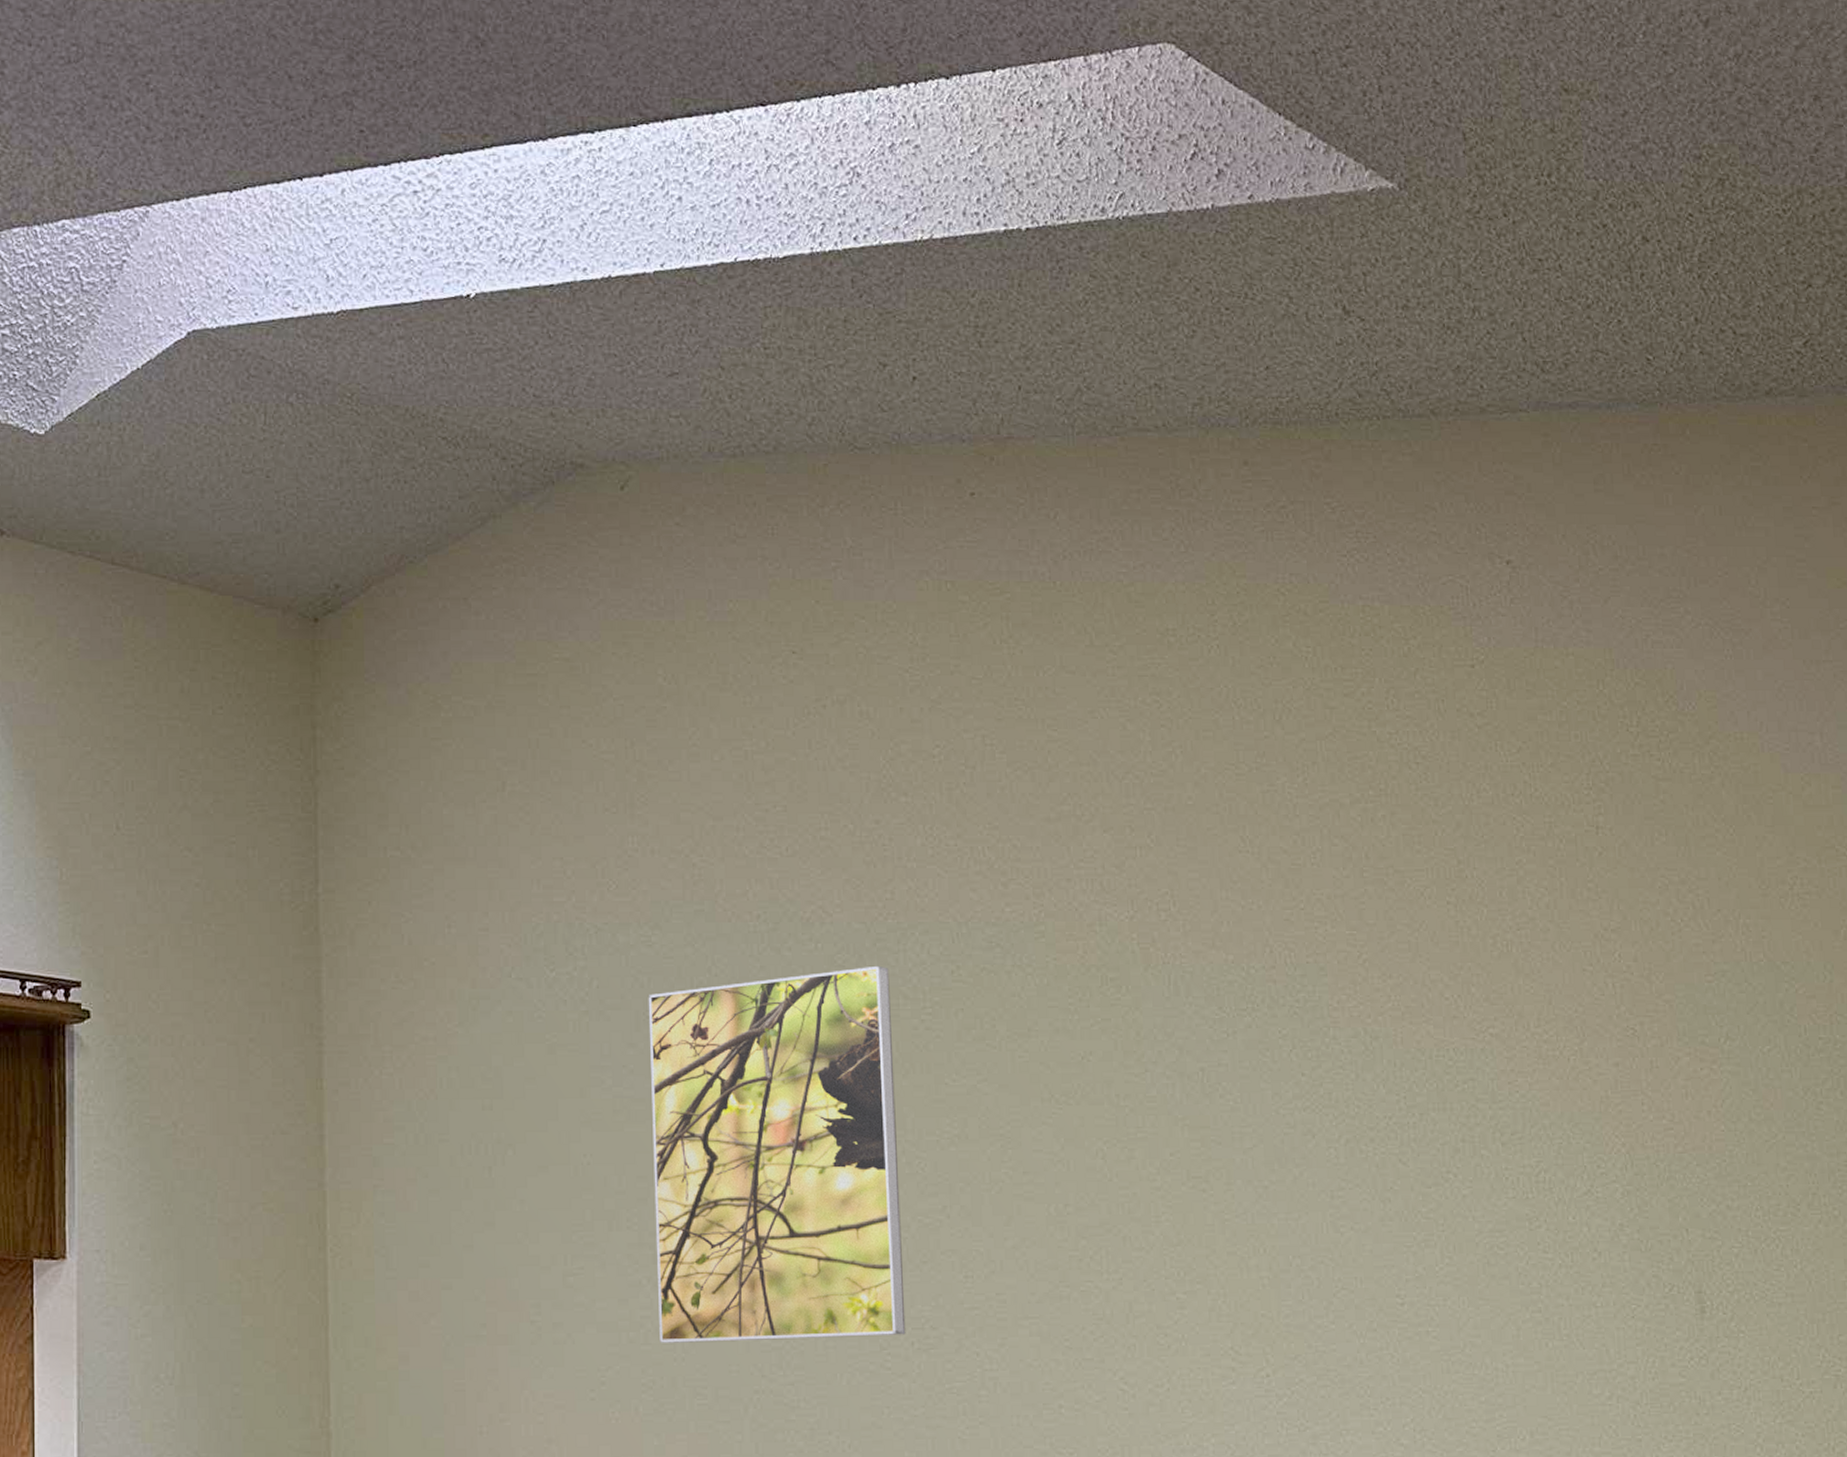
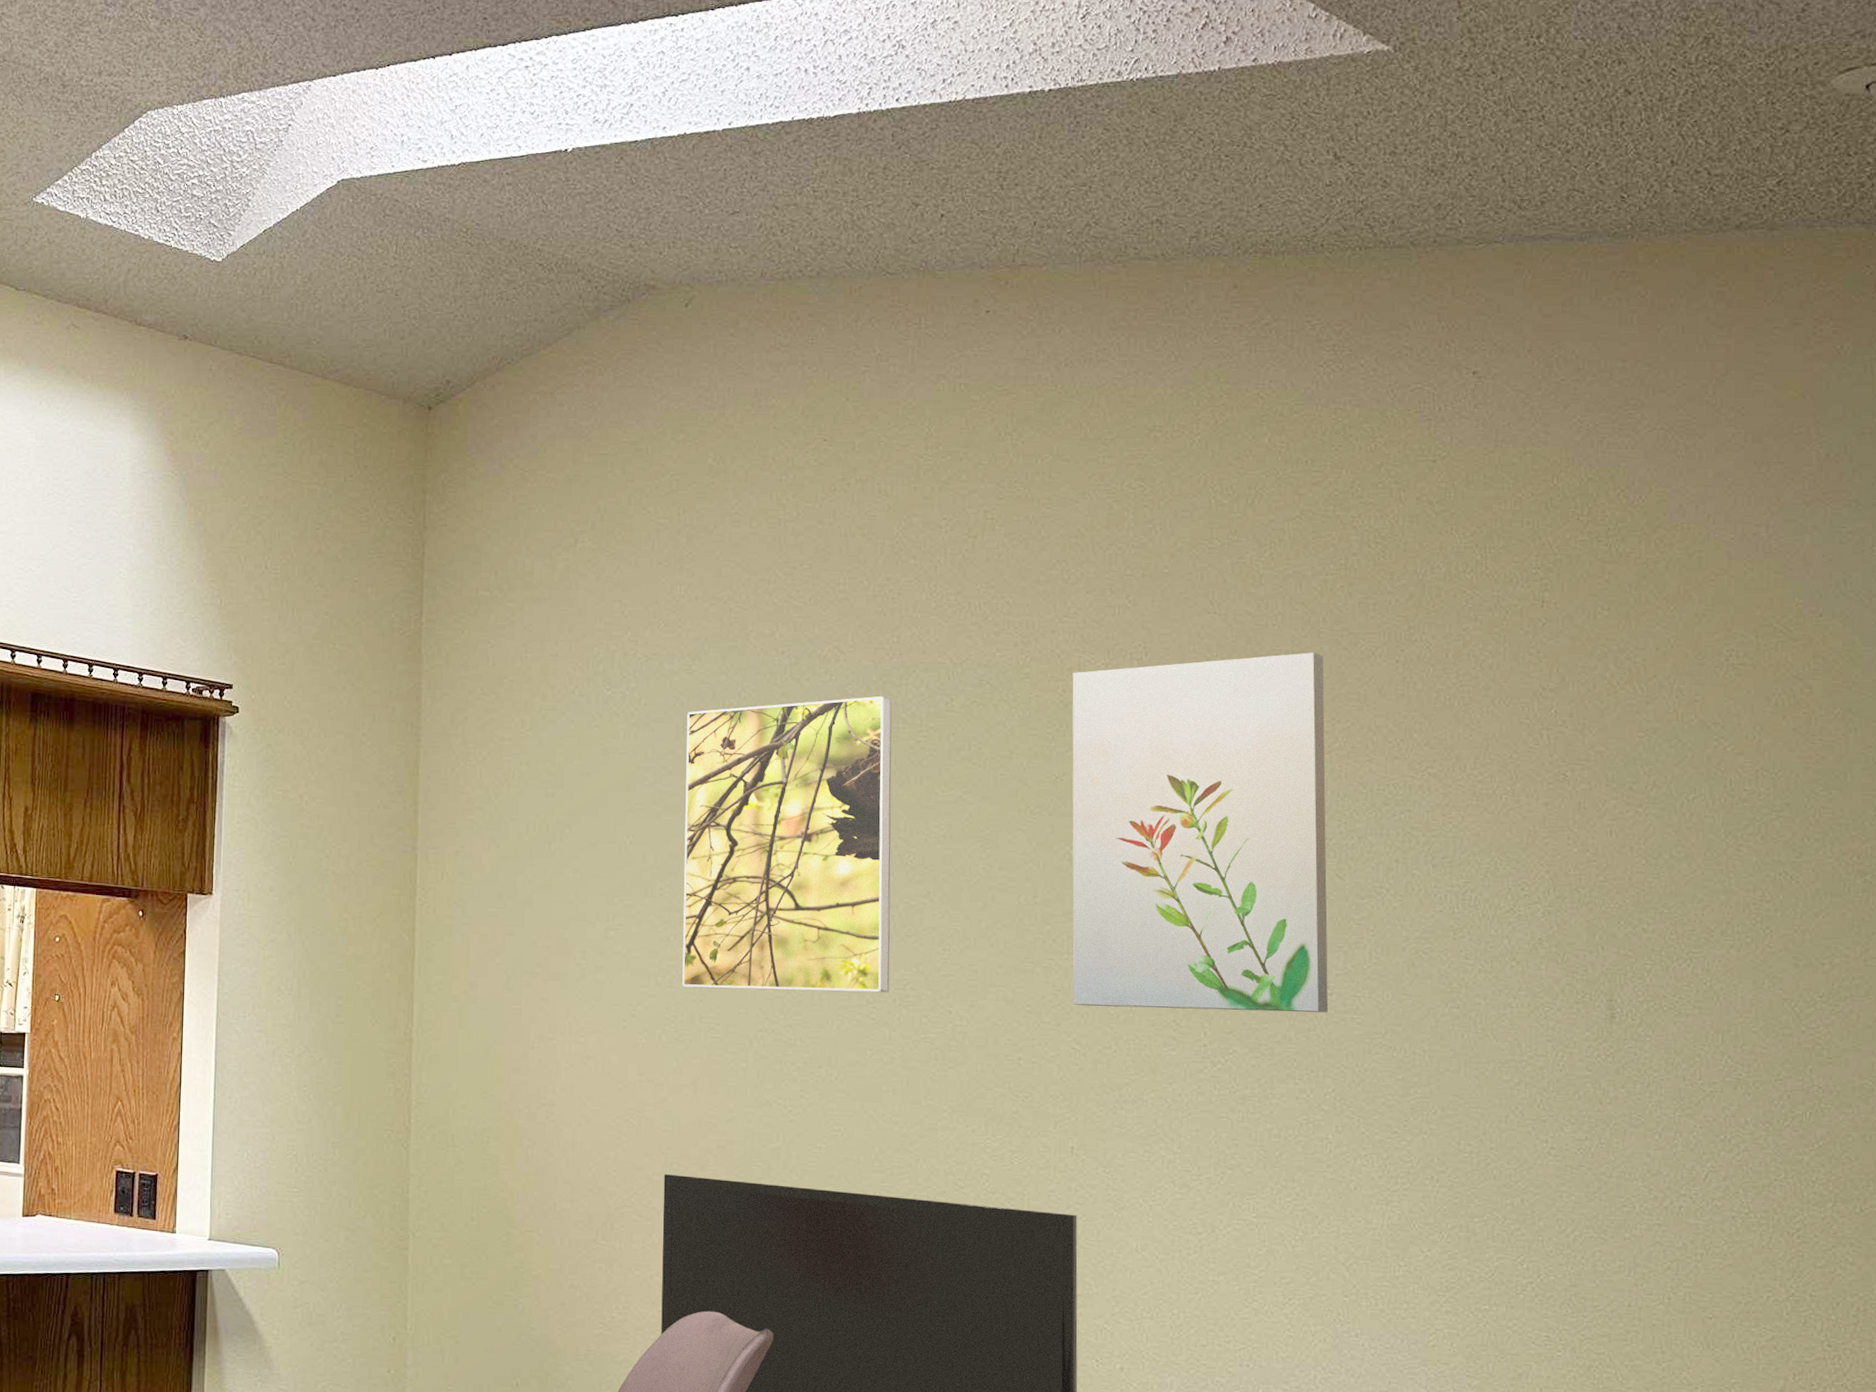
wall art: none [1093,895,1400,1337] -> present [1072,652,1328,1013]

